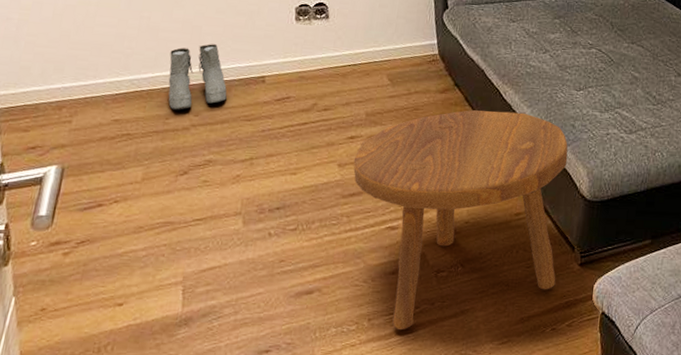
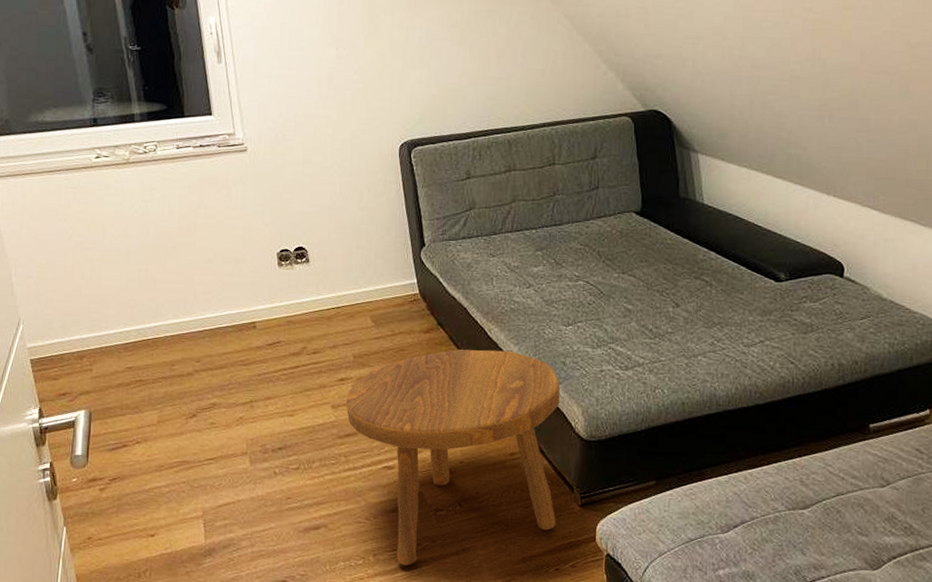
boots: present [168,44,227,110] -> none [168,292,223,357]

